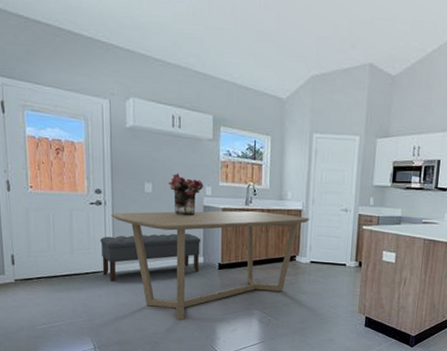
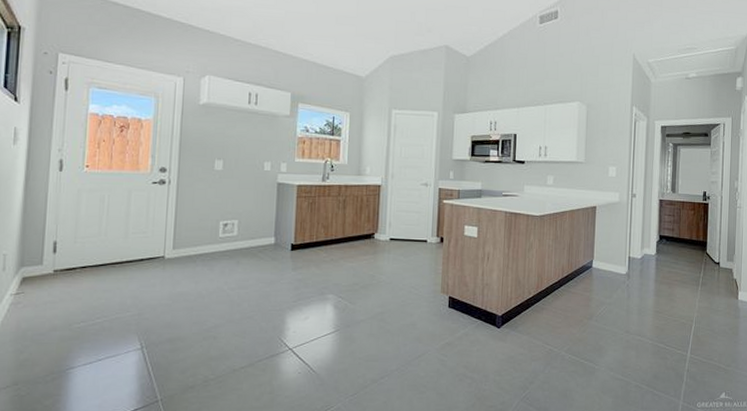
bench: present [100,233,201,282] -> none [159,212,273,269]
dining table: present [110,210,310,320] -> none [174,187,389,310]
bouquet: present [167,173,203,216] -> none [240,149,278,194]

